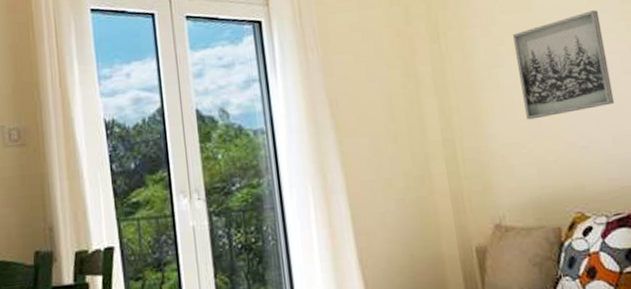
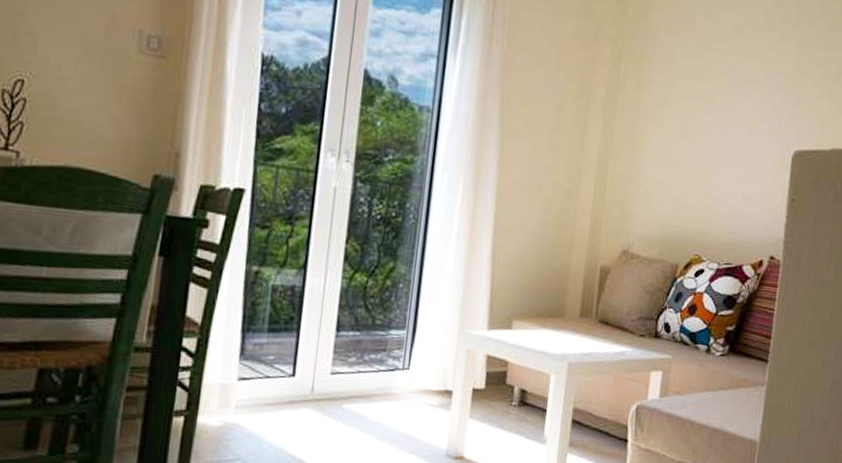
wall art: present [513,10,615,120] -> none [677,76,764,167]

